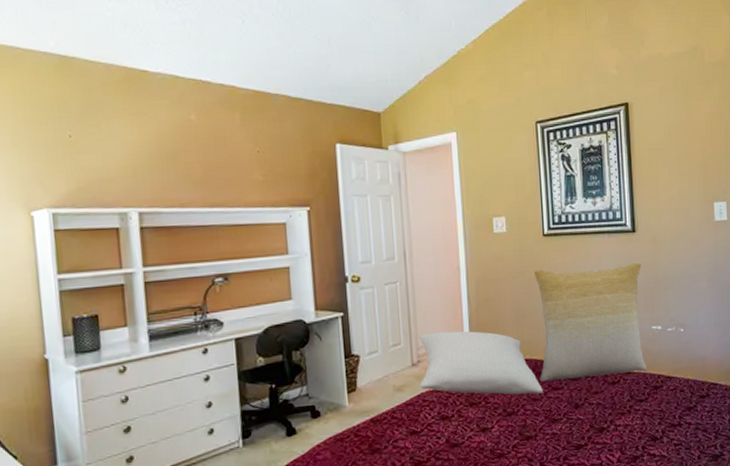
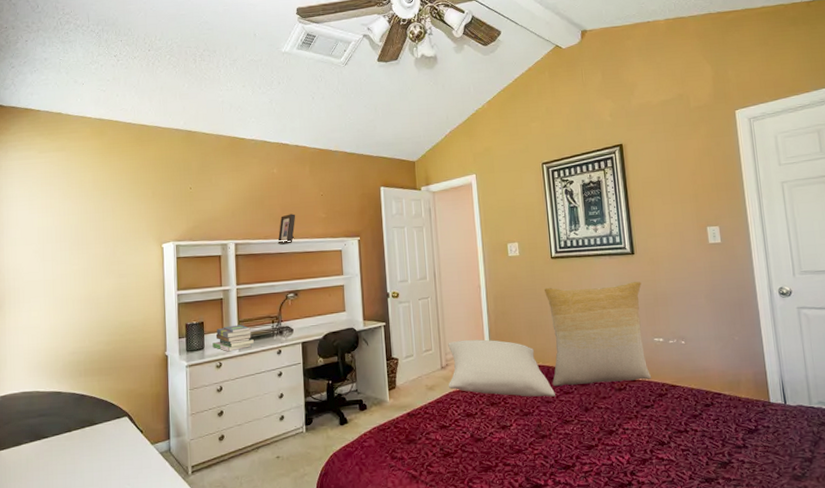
books: none [112,318,170,353] -> present [212,325,254,352]
picture frame: none [198,175,223,215] -> present [277,214,296,245]

